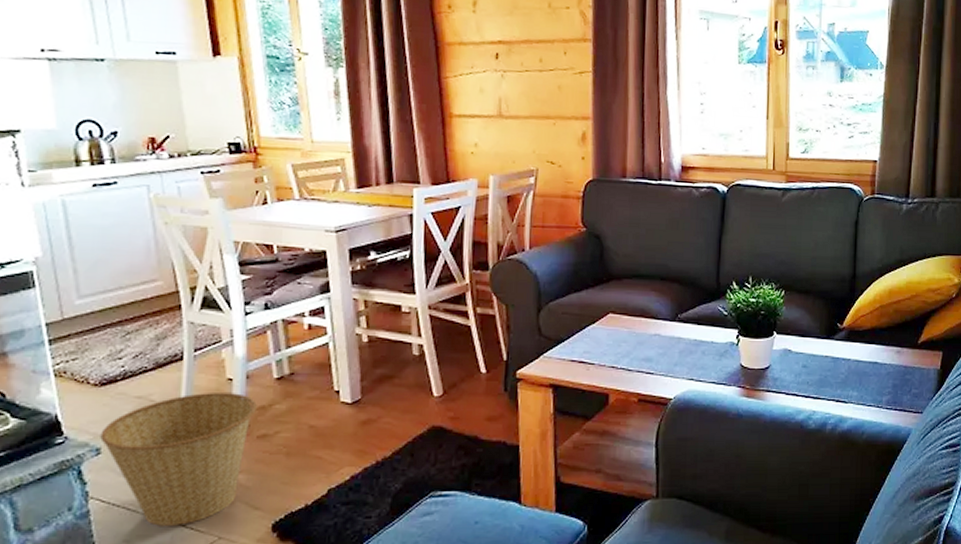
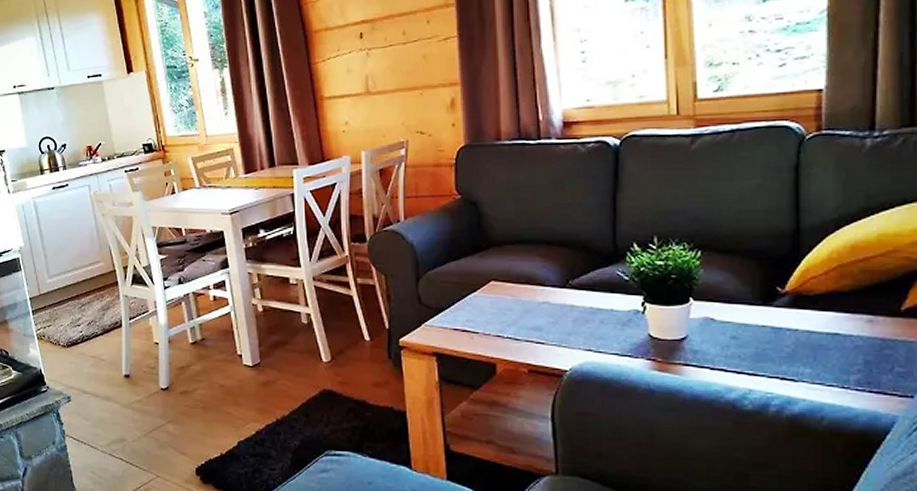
basket: present [100,393,257,526] -> none [70,354,178,463]

